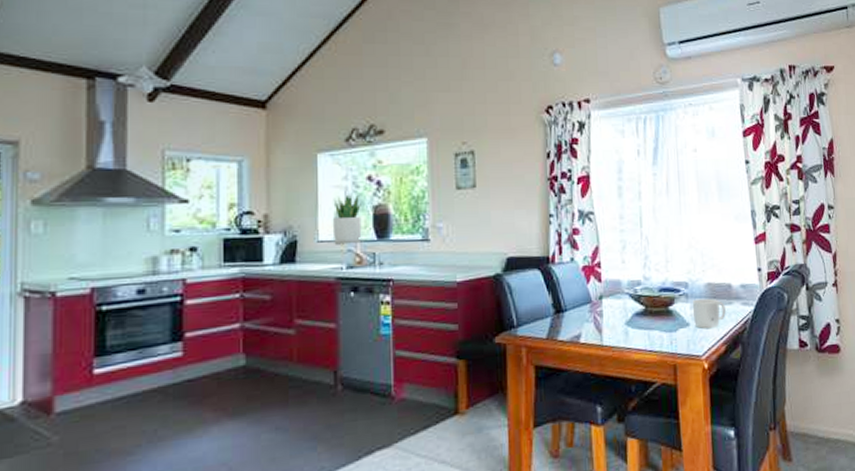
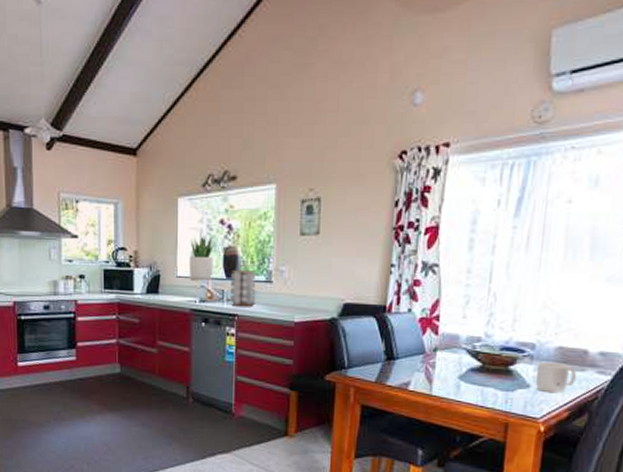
spice rack: none [383,222,411,271] -> present [231,263,255,307]

